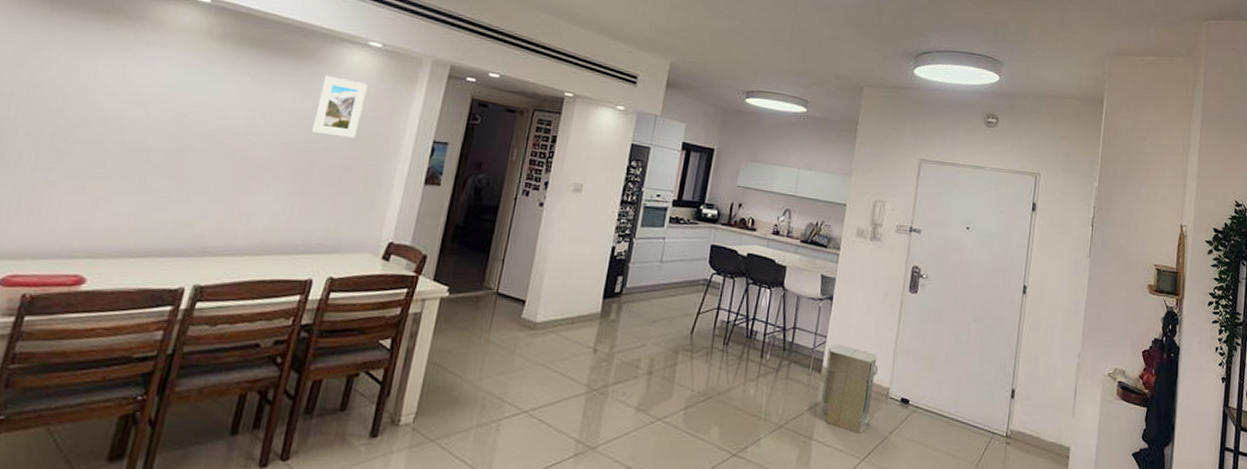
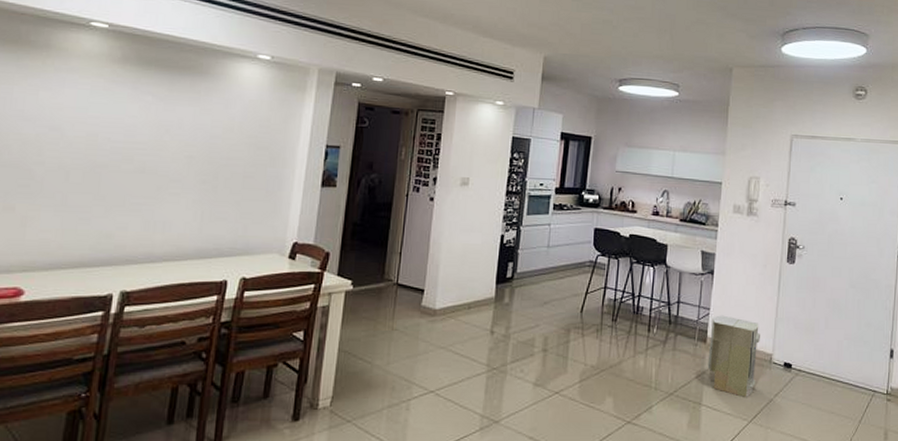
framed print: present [310,75,368,138] -> none [212,89,261,147]

